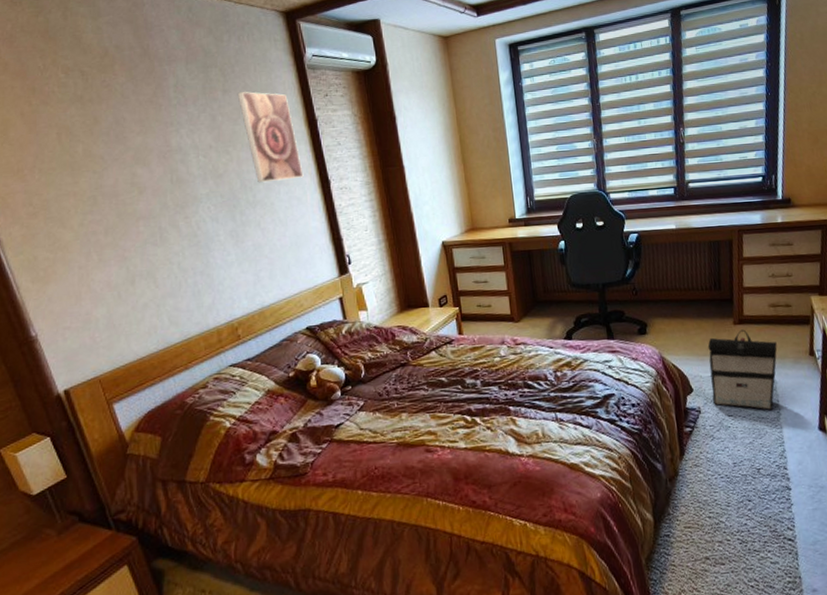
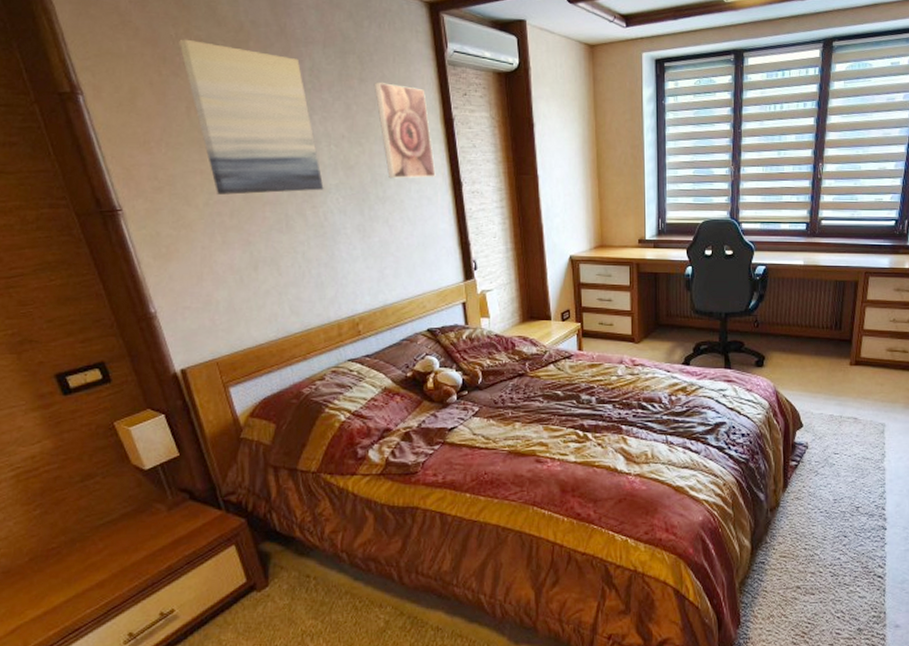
wall art: none [47,69,195,214] -> present [179,39,324,195]
backpack: present [707,329,778,410] -> none [821,371,890,451]

